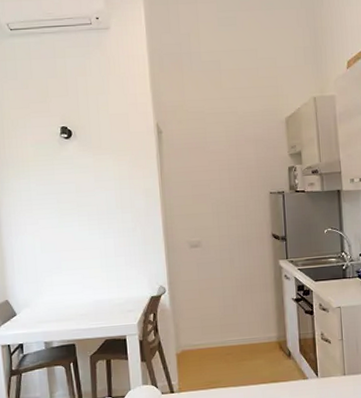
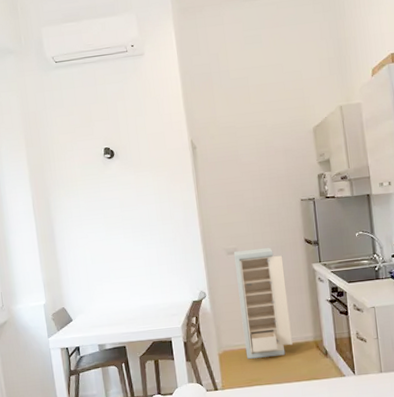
storage cabinet: none [197,241,255,360] -> present [233,247,293,359]

